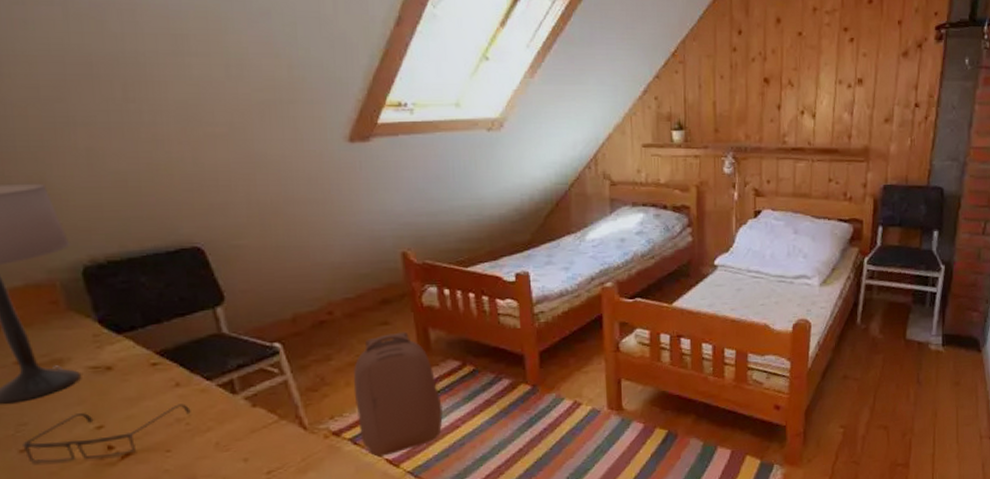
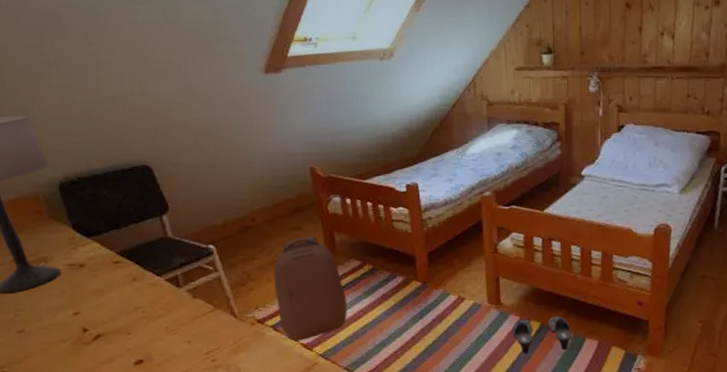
glasses: present [23,404,191,464] -> none [20,295,146,342]
slippers: none [635,421,702,467] -> present [512,315,572,354]

